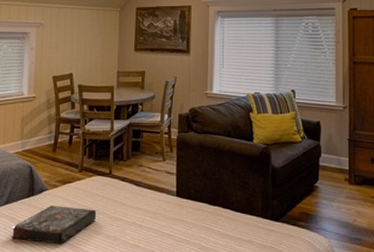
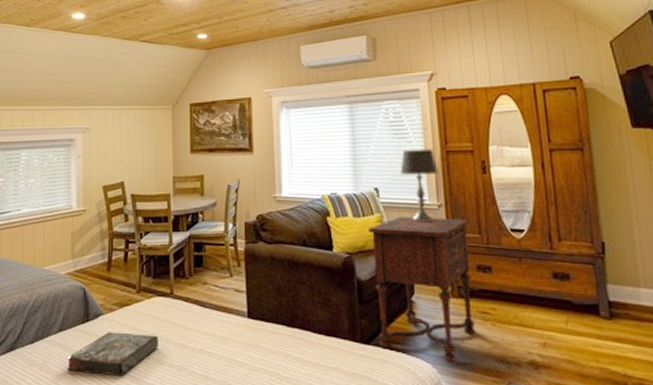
side table: none [285,115,367,237] -> present [369,217,476,362]
table lamp: none [314,58,346,121] -> present [400,148,438,223]

